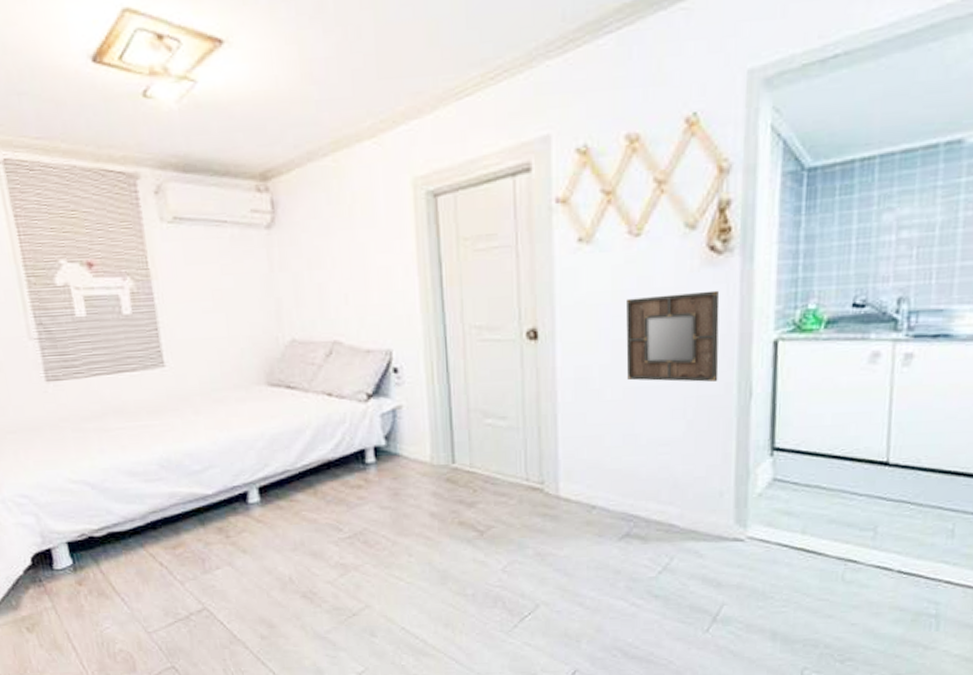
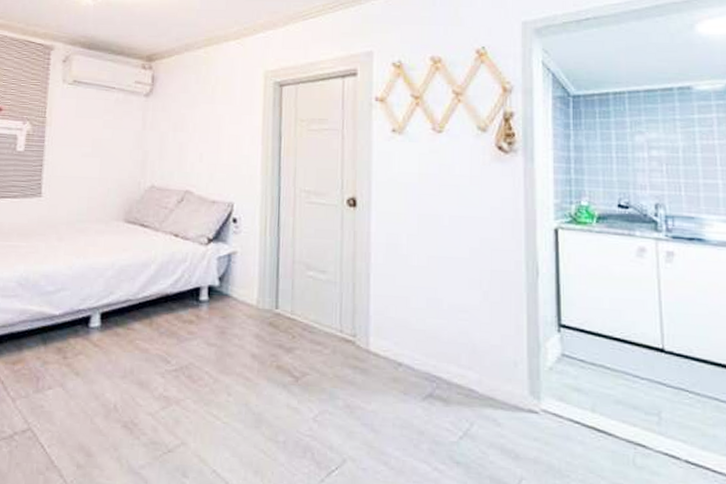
home mirror: present [626,290,720,382] -> none [430,181,509,259]

